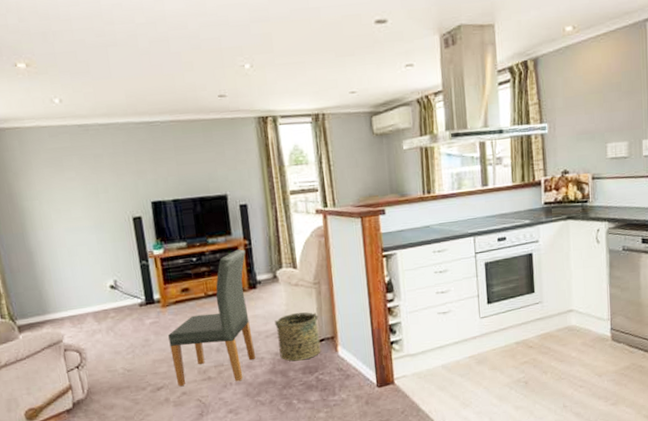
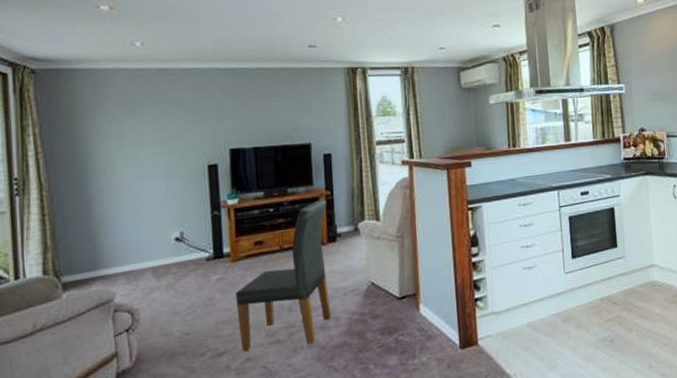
bucket: present [275,312,321,361] -> none [354,267,402,321]

